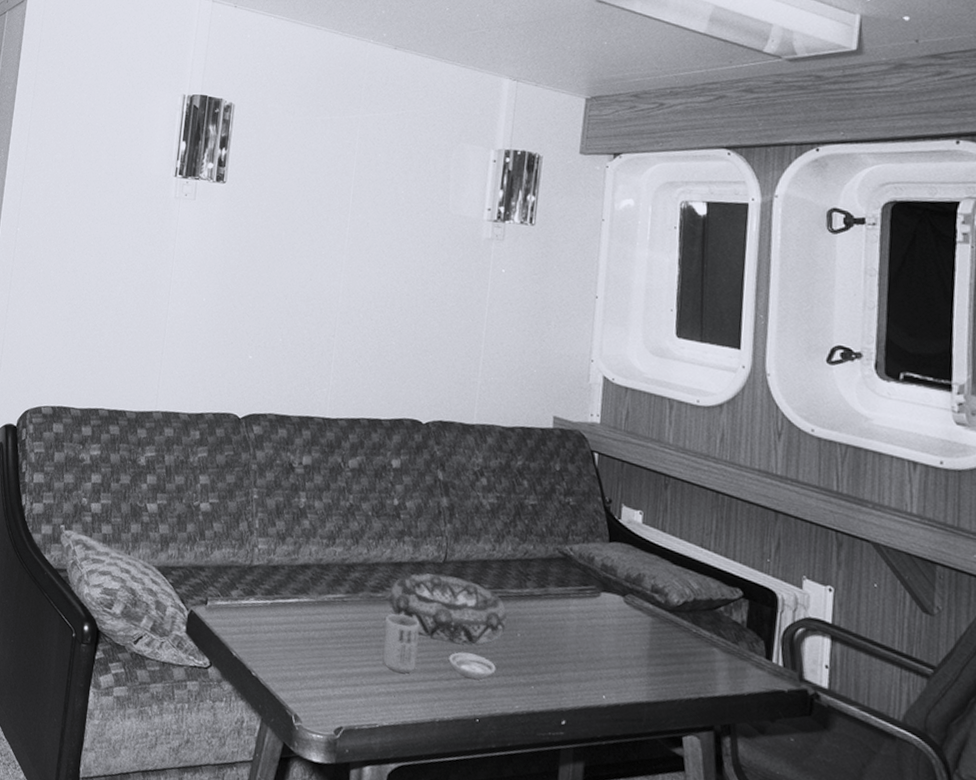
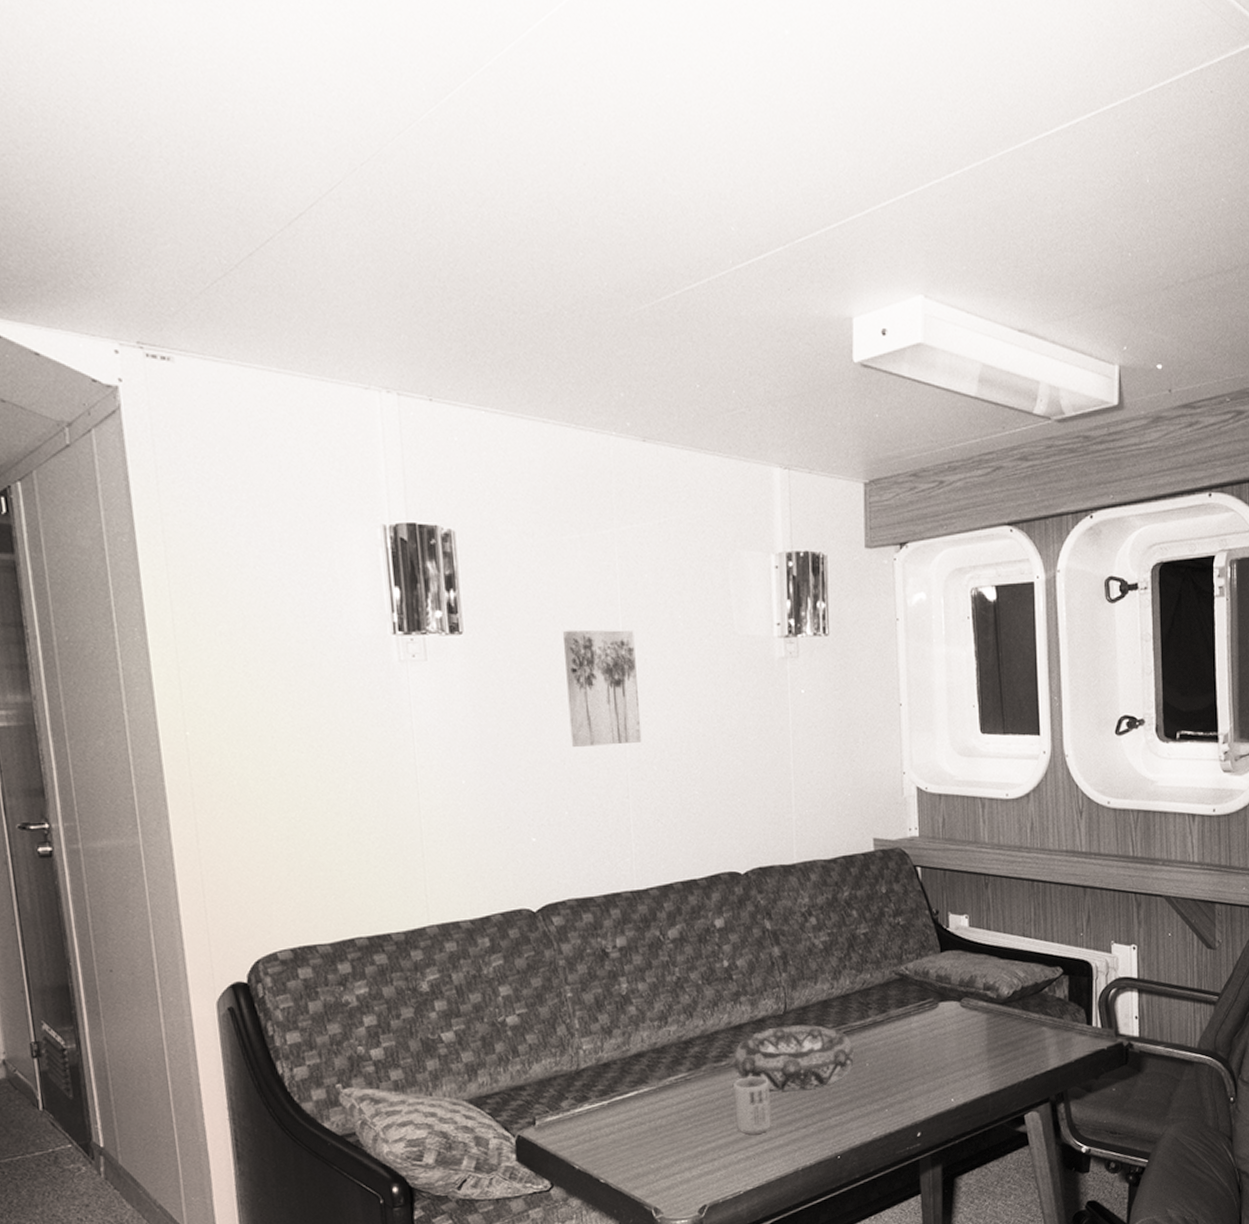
wall art: none [294,191,362,292] -> present [562,629,642,747]
saucer: present [449,652,496,680] -> none [803,1095,850,1120]

